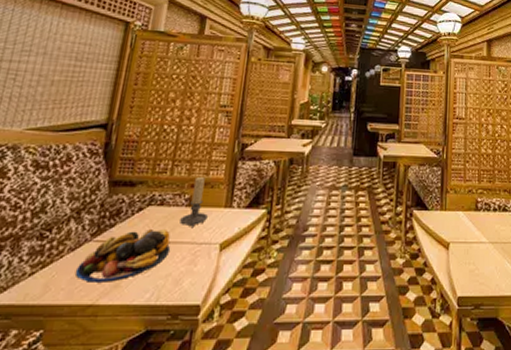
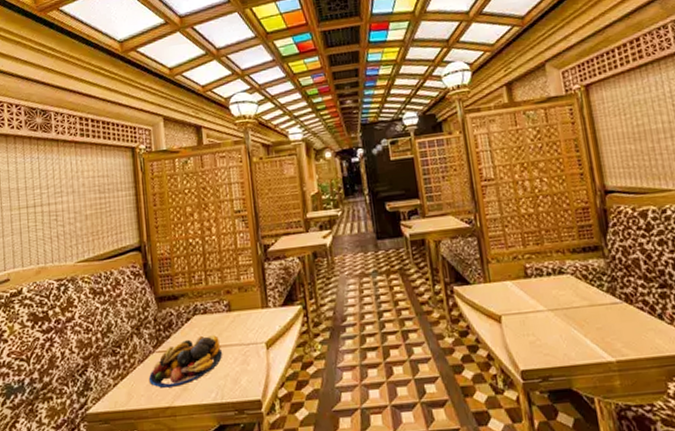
candle holder: present [180,176,209,229] -> none [224,282,250,332]

